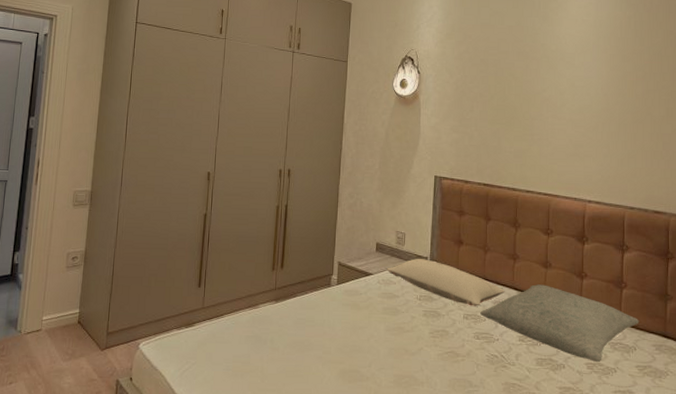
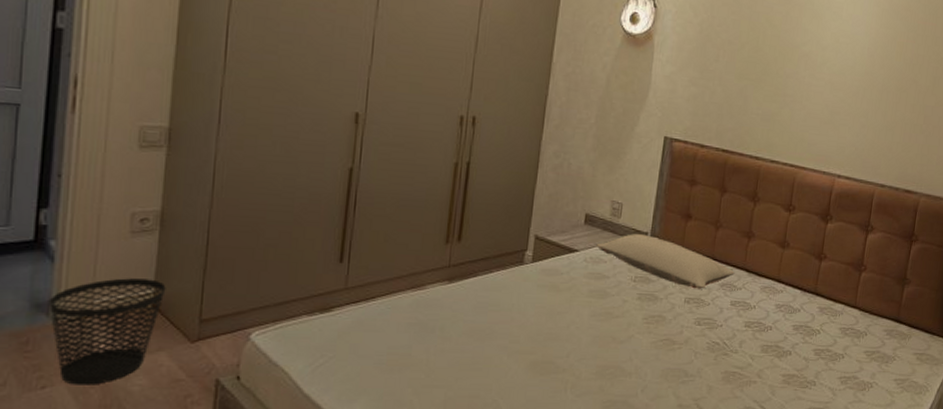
wastebasket: none [17,301,87,382] -> present [49,278,166,385]
pillow: present [480,284,640,362] -> none [704,266,874,348]

